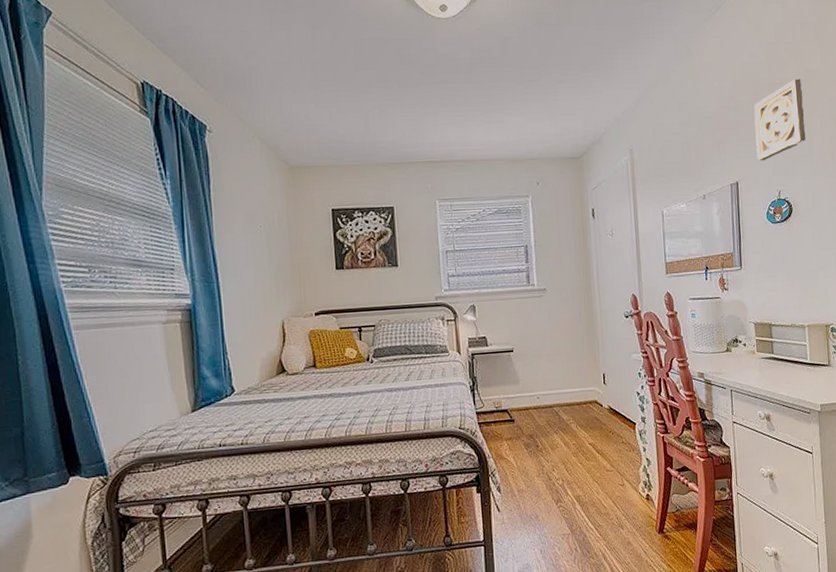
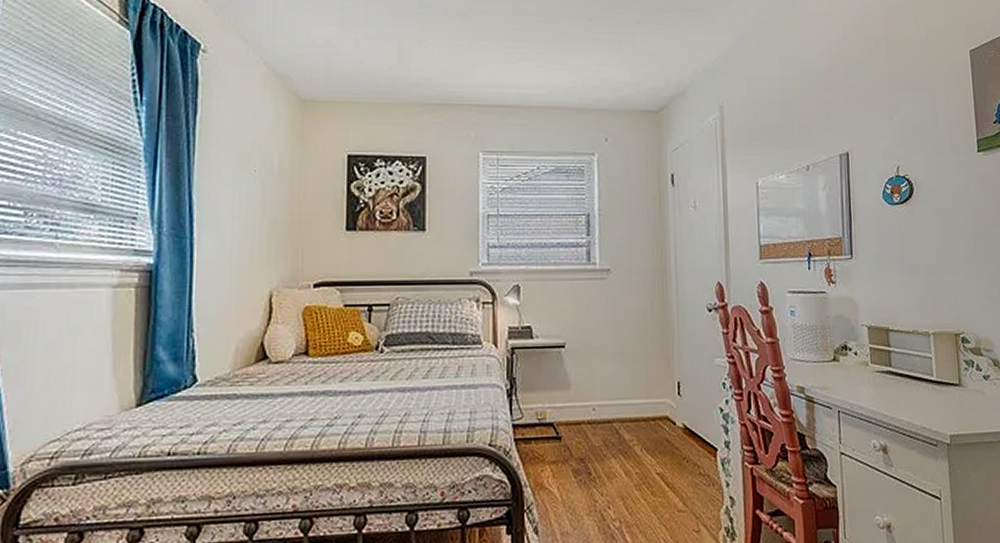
wall ornament: present [753,78,806,161] -> none [867,37,929,130]

